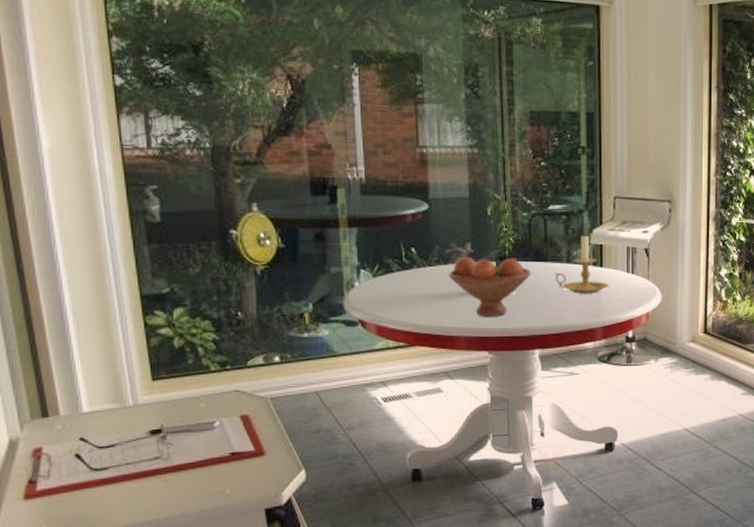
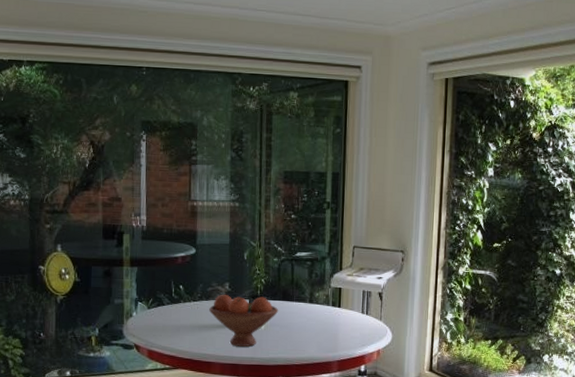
candle holder: present [554,234,609,294] -> none [298,278,345,331]

